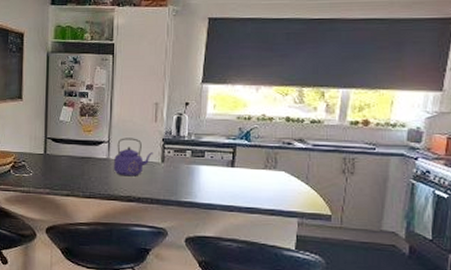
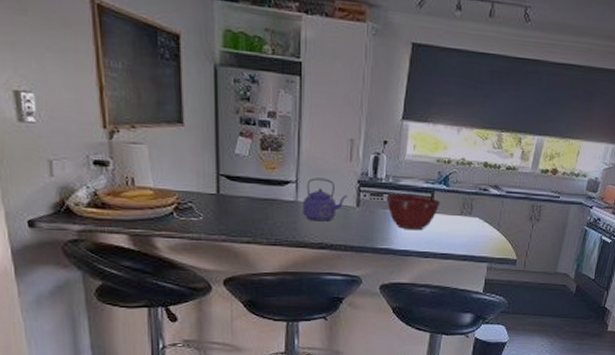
mixing bowl: none [189,149,244,185] -> present [386,193,441,231]

